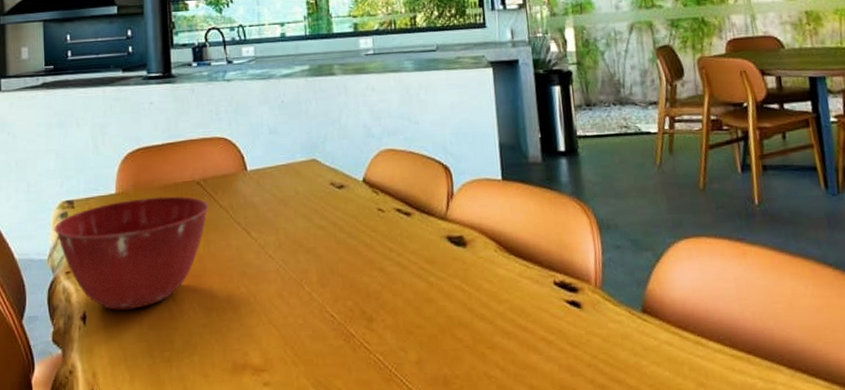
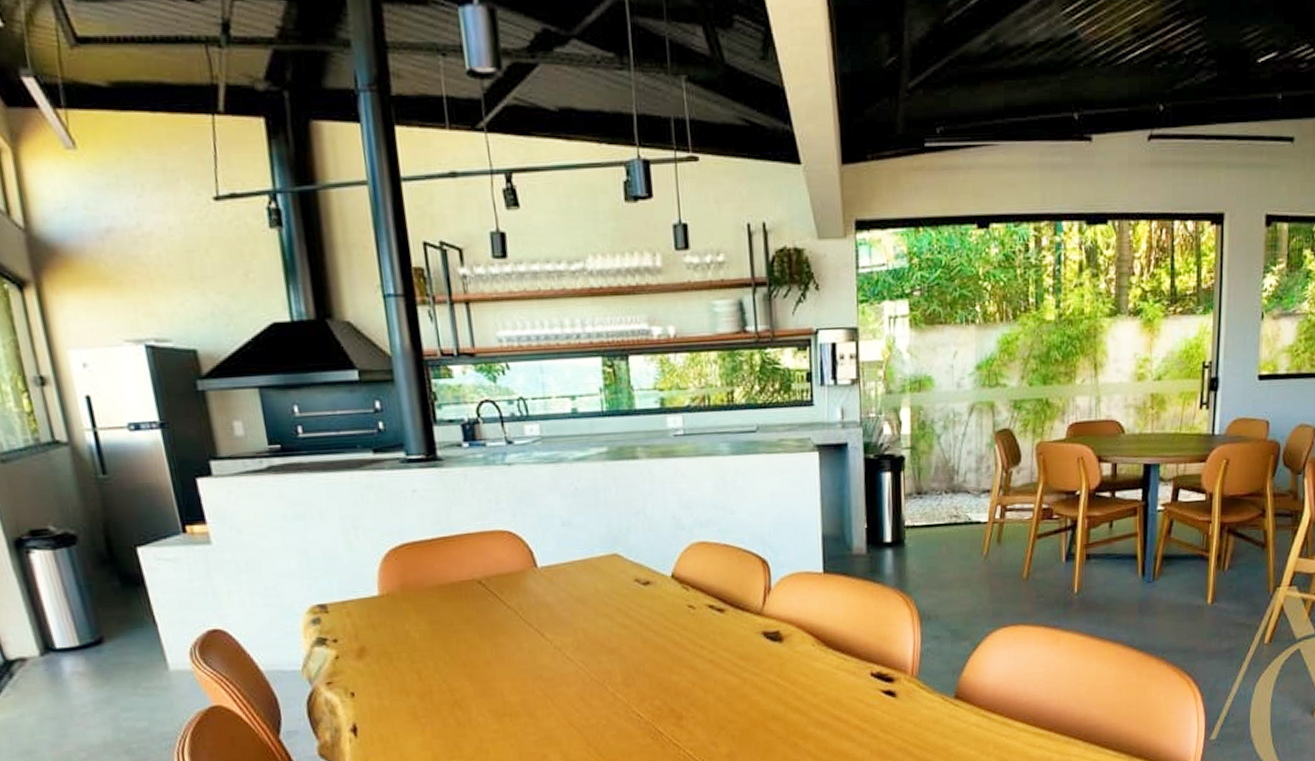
mixing bowl: present [54,196,209,311] -> none [306,597,494,721]

